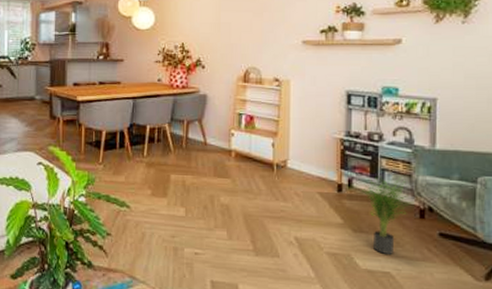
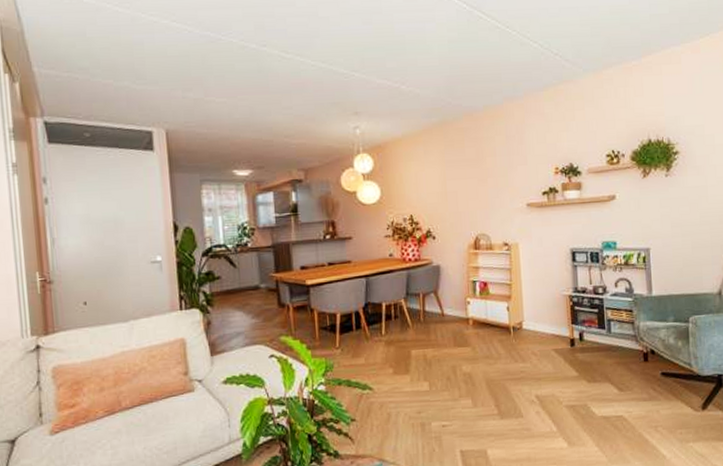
potted plant: present [362,175,413,254] -> none [592,325,637,399]

